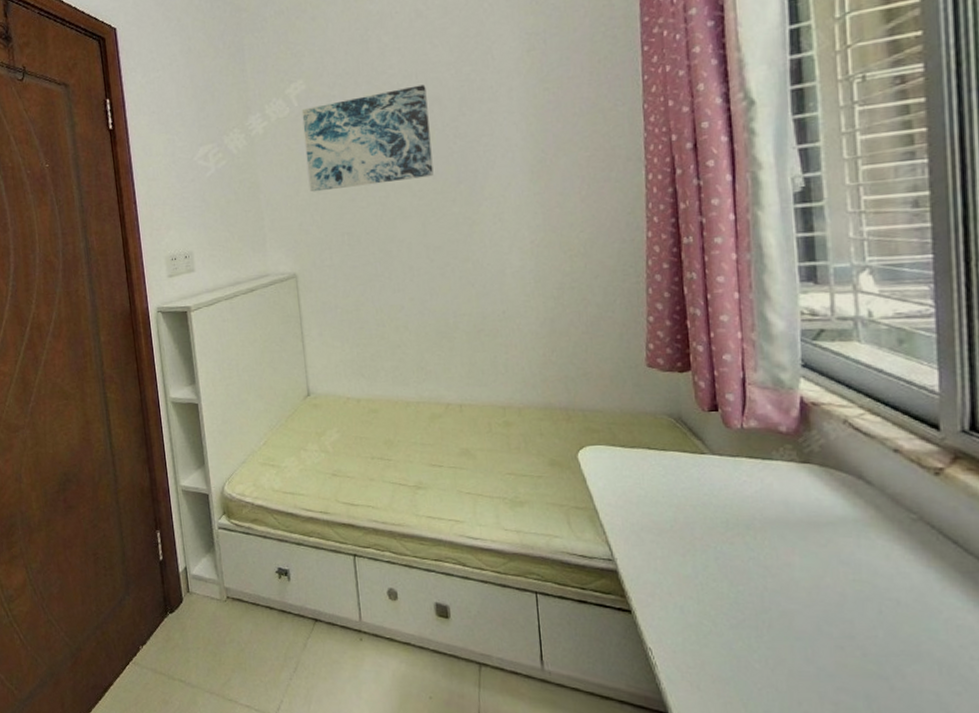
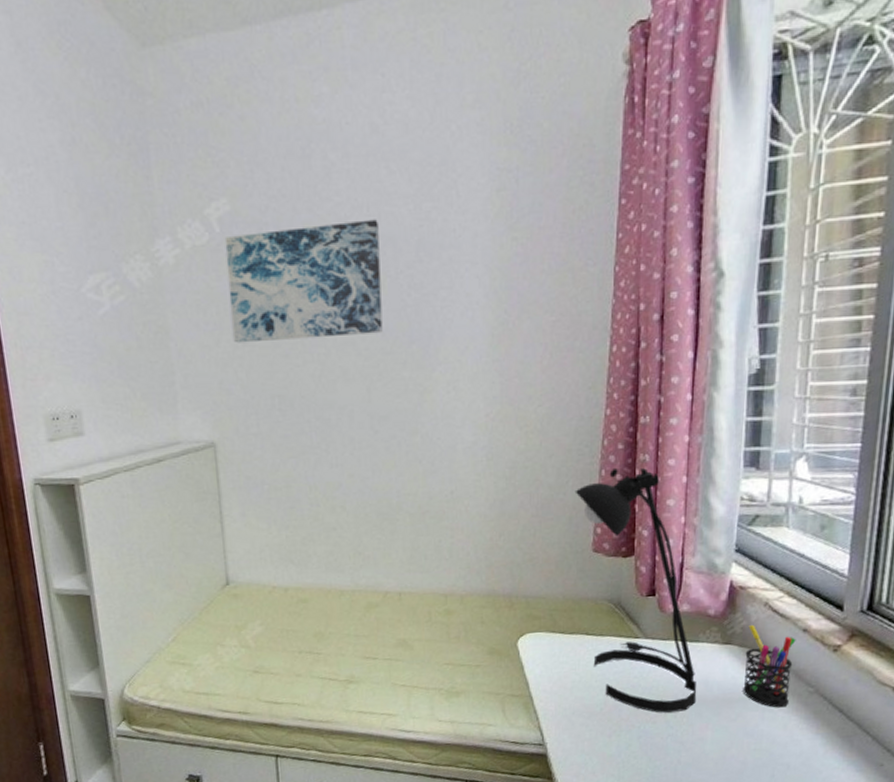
desk lamp: none [623,286,777,534] -> present [575,468,697,713]
pen holder: none [828,444,888,535] -> present [743,625,796,708]

